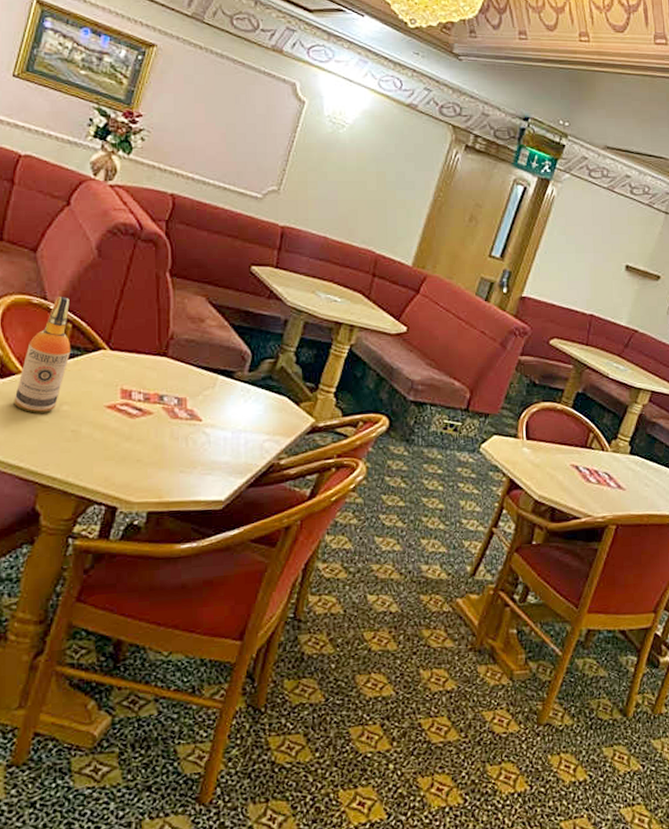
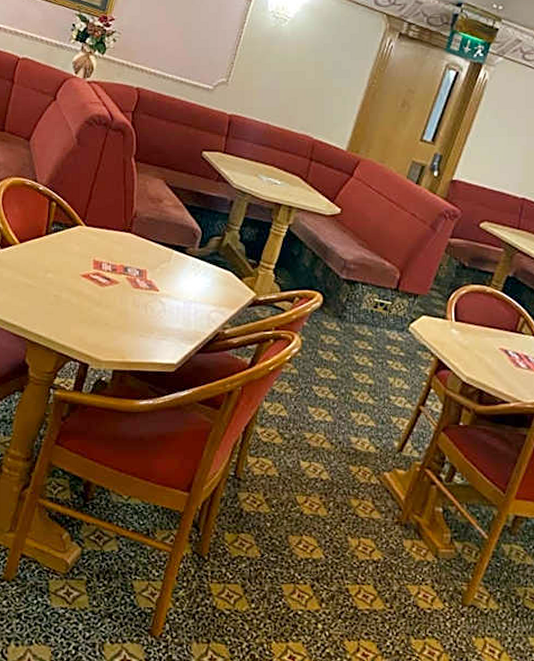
liquor bottle: present [14,296,71,413] -> none [10,178,55,279]

